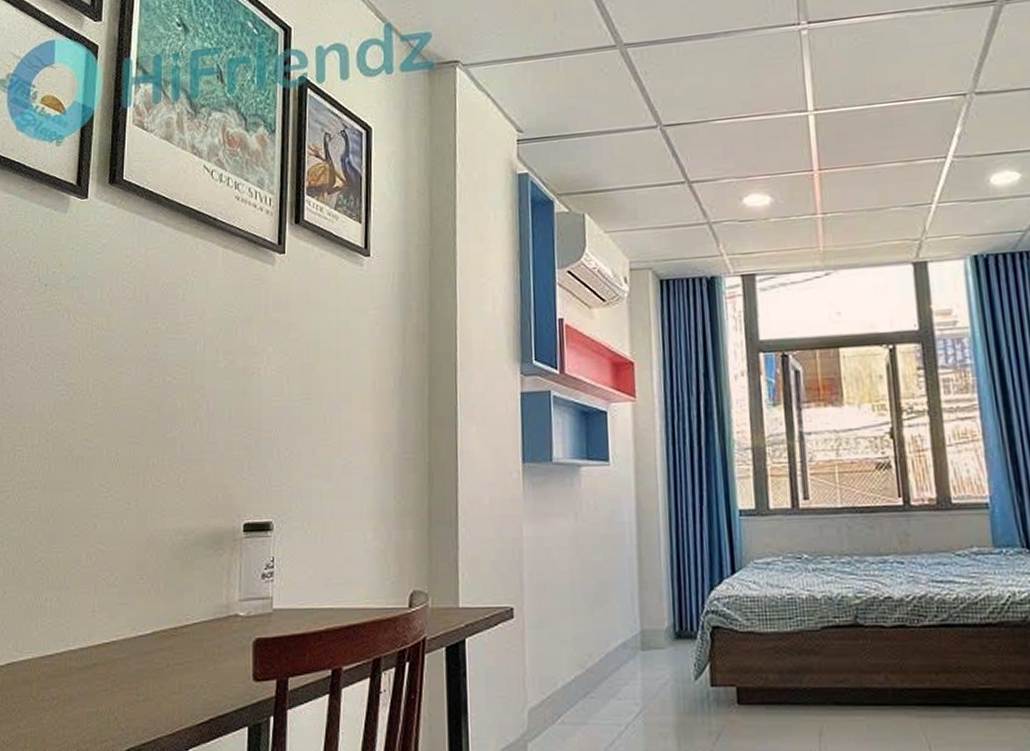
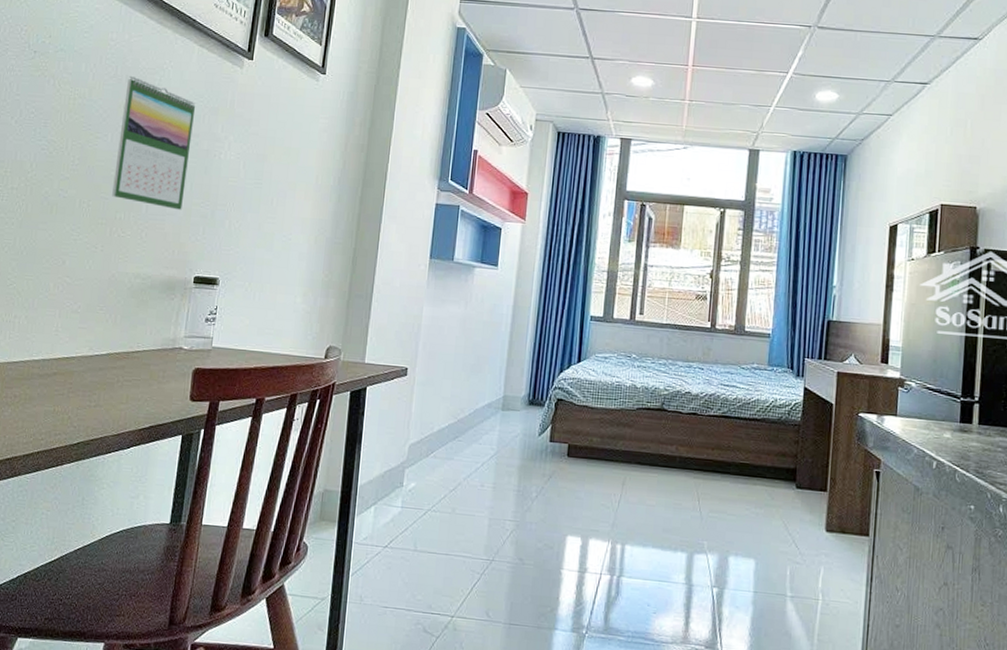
calendar: none [142,294,226,445] -> present [112,75,196,210]

